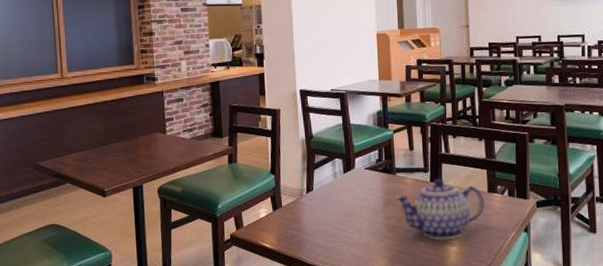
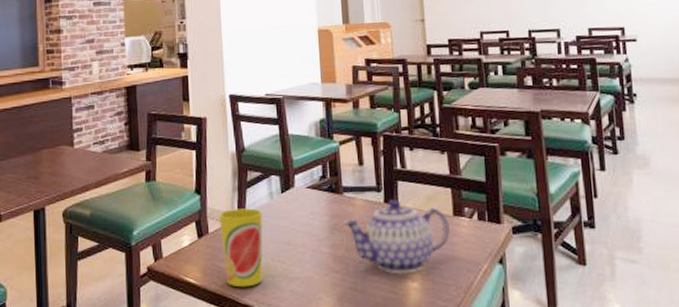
cup: none [290,186,328,251] -> present [218,208,263,288]

